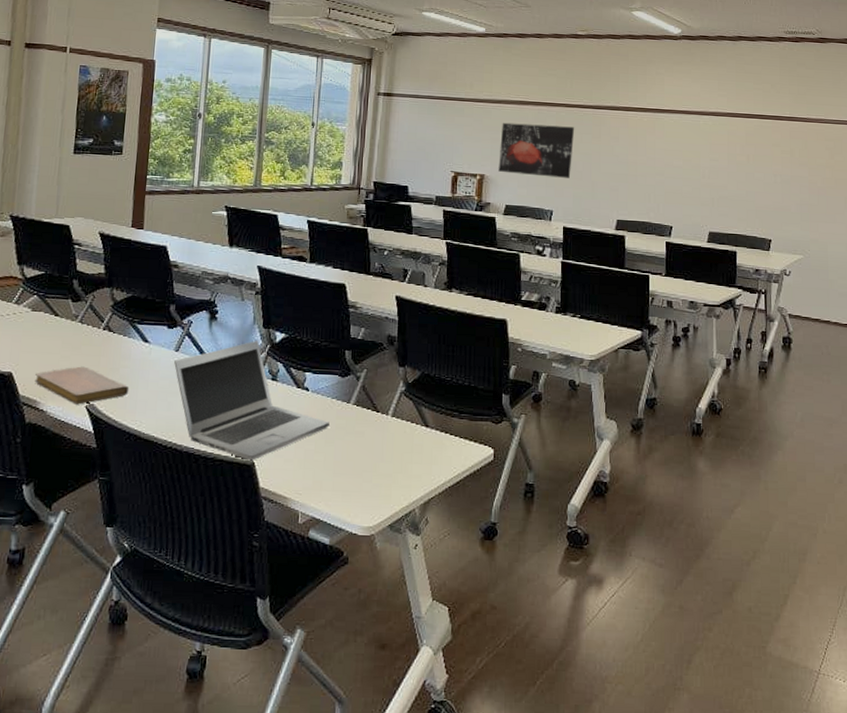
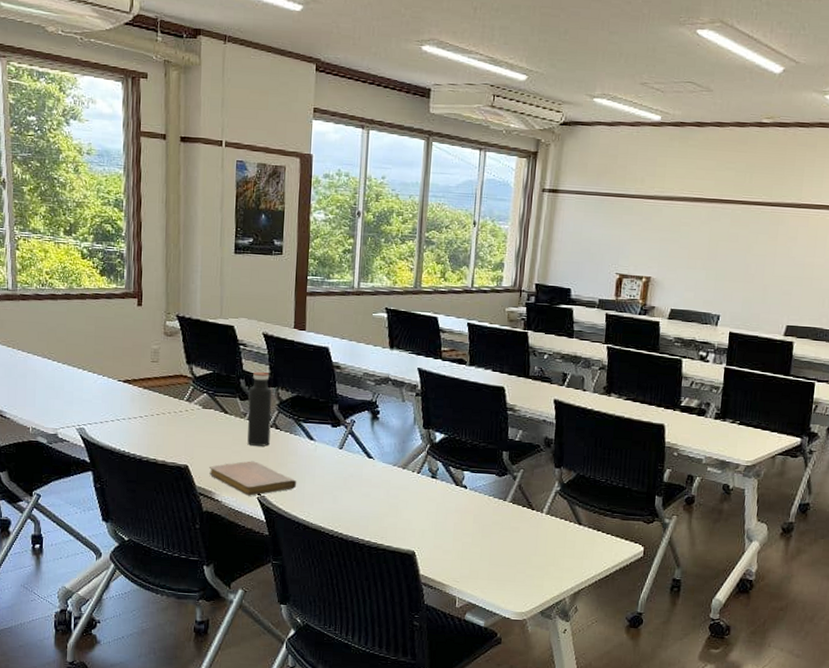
water bottle: none [78,271,107,351] -> present [247,371,273,447]
laptop: present [174,340,330,461] -> none [338,439,486,551]
wall art: present [498,122,575,178] -> none [665,221,751,281]

